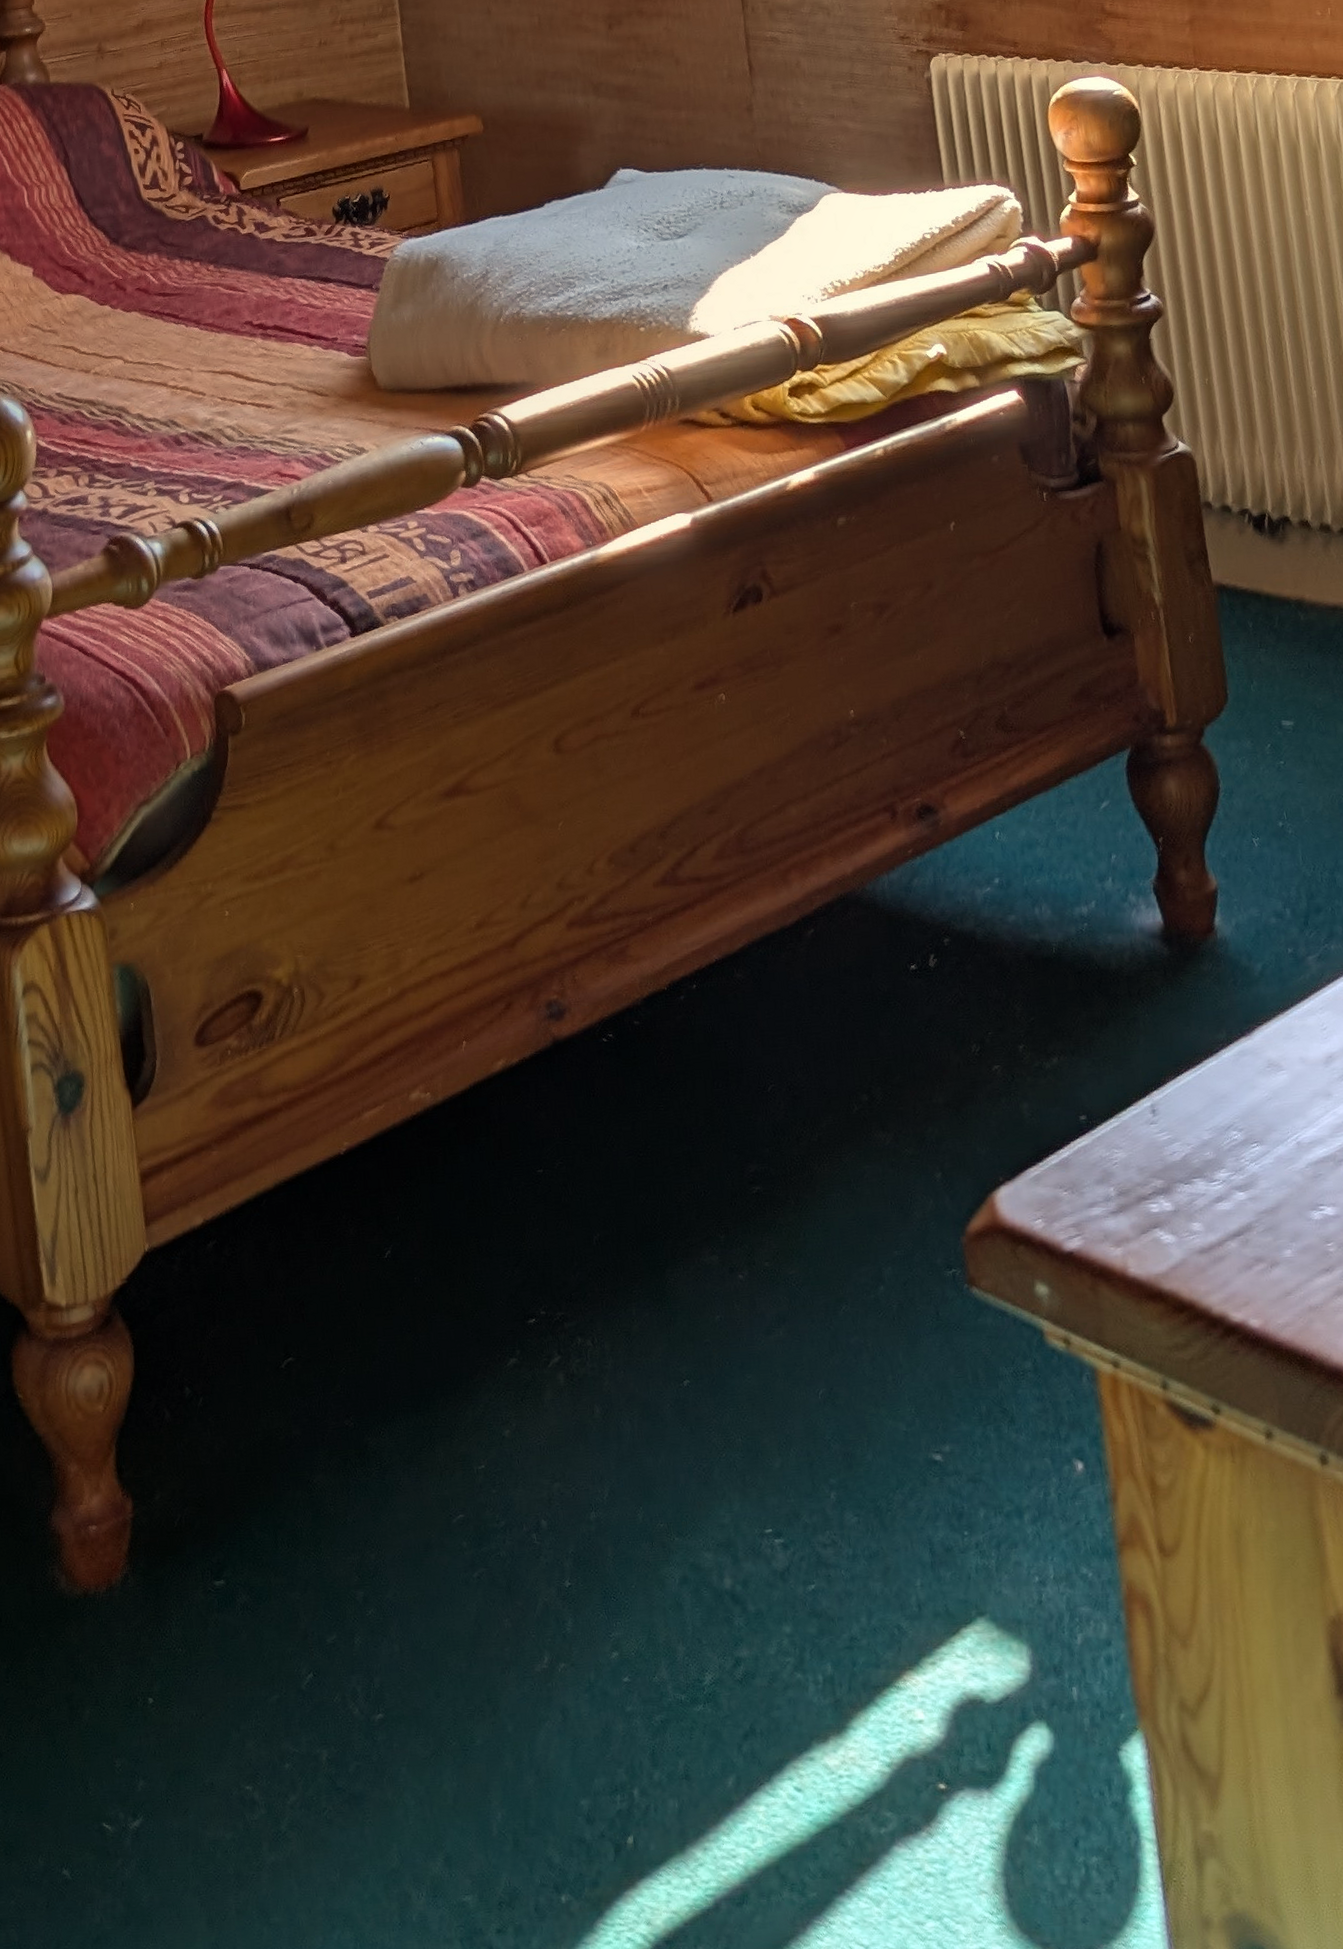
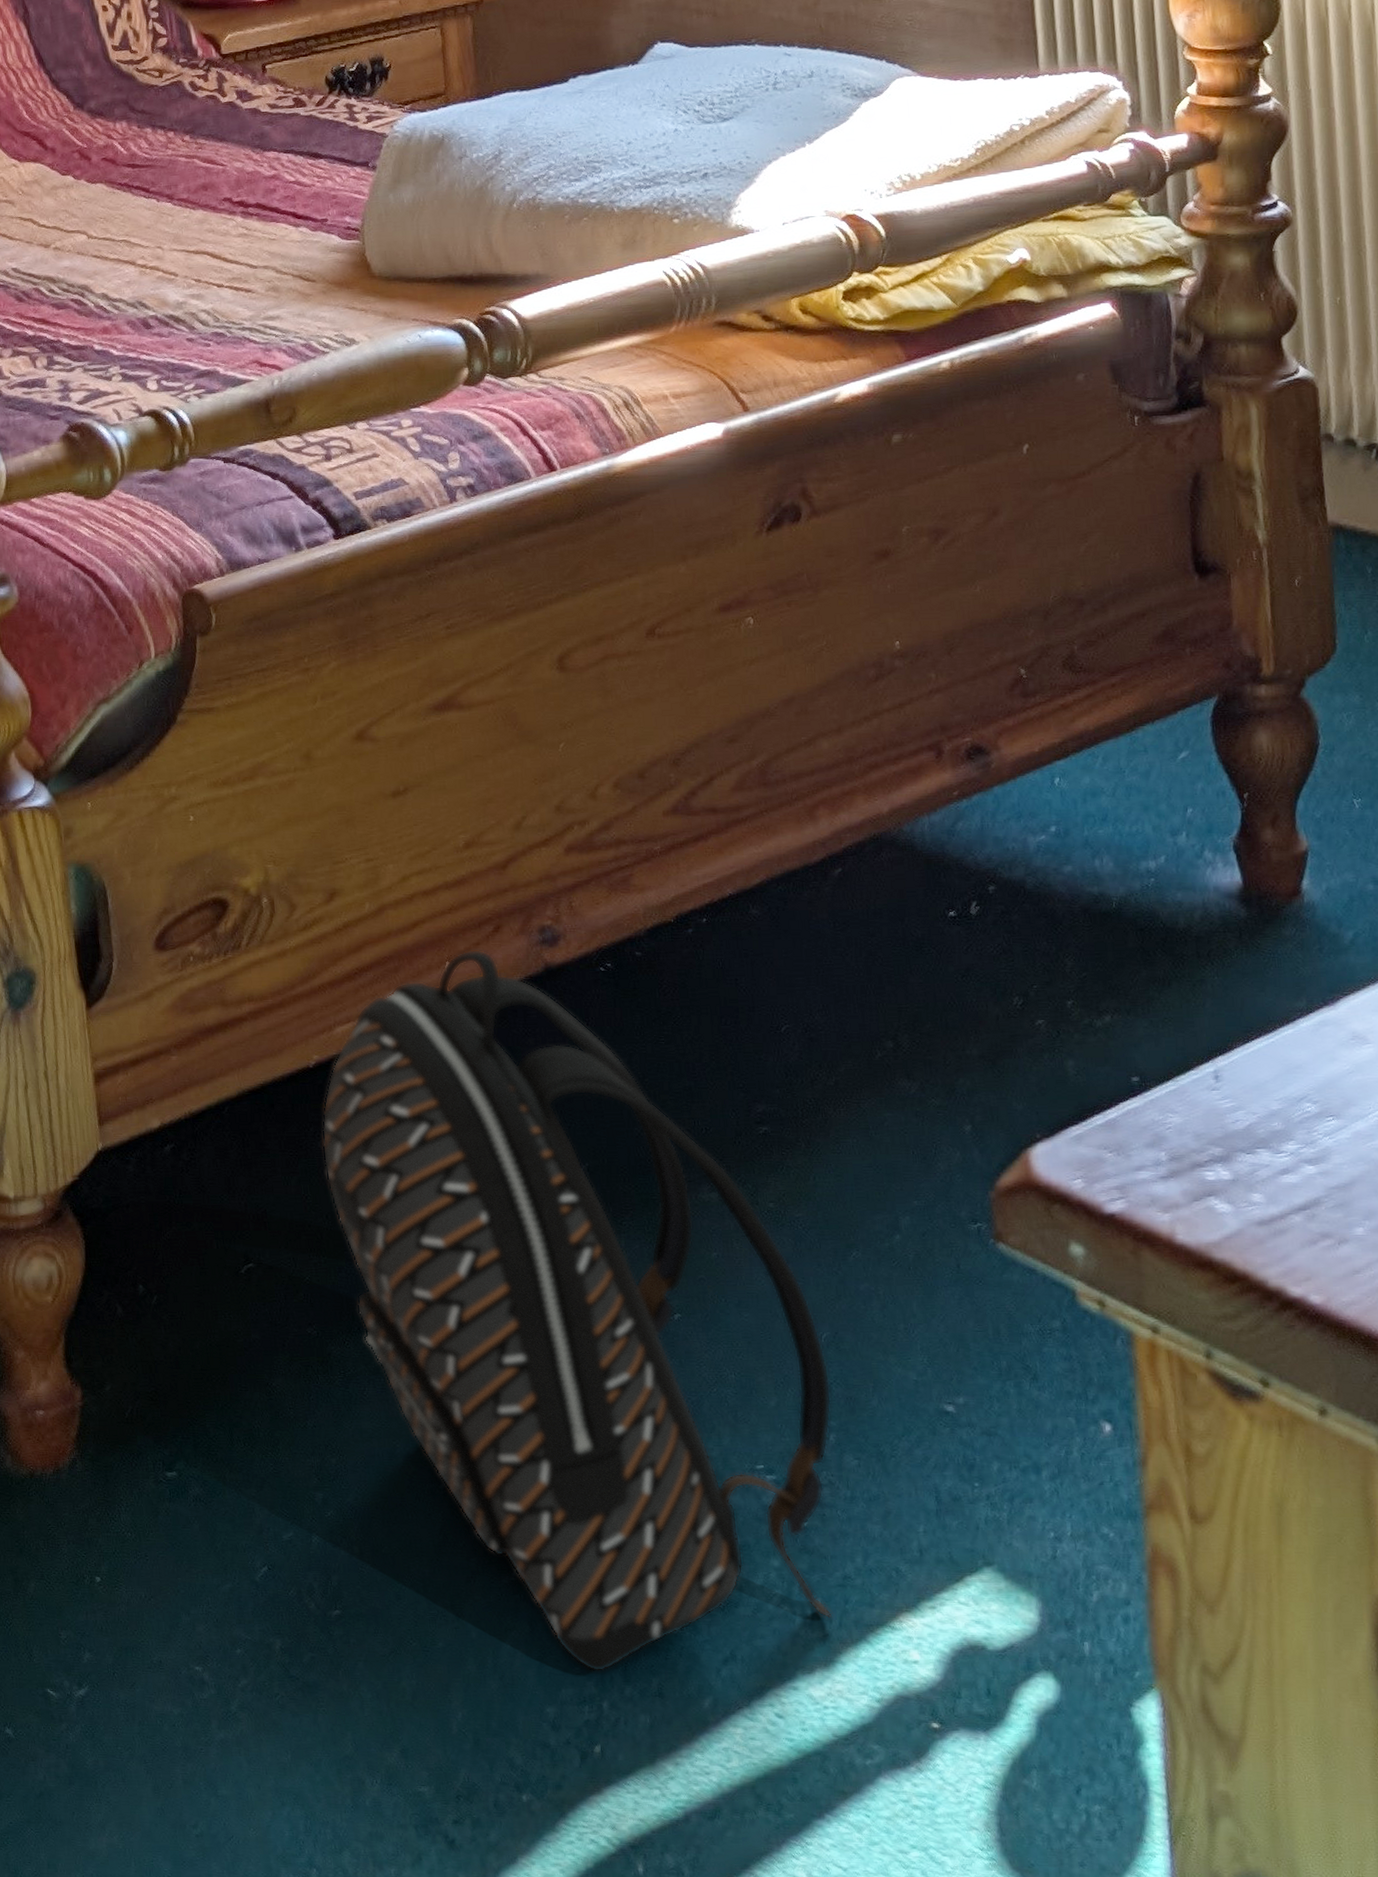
backpack: none [353,1027,843,1759] -> present [321,949,833,1672]

